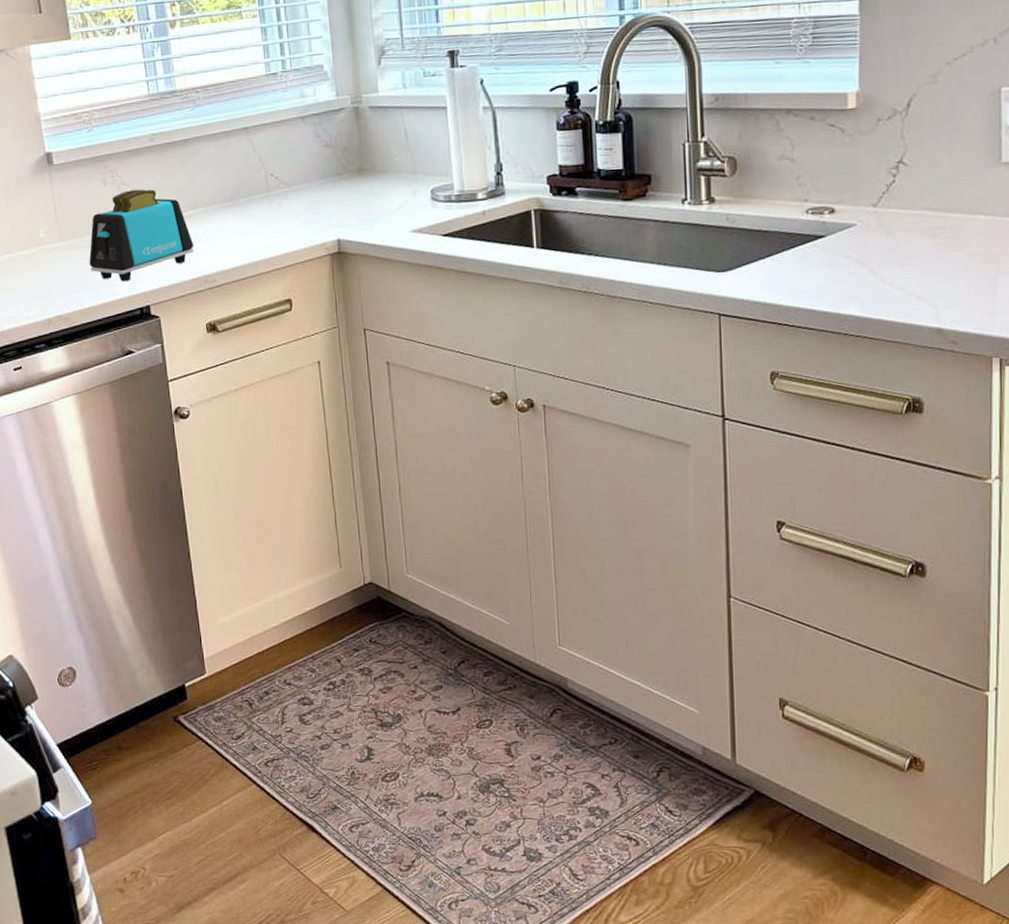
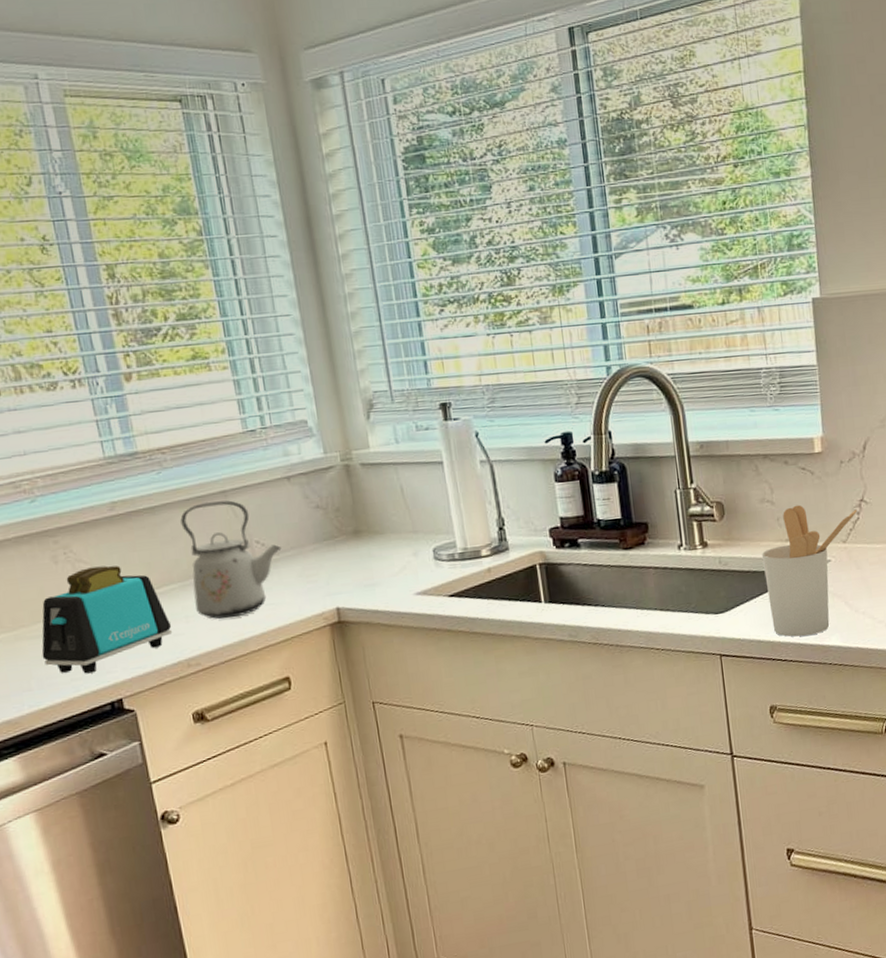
kettle: none [208,136,292,243] -> present [180,500,282,619]
utensil holder: none [775,163,894,302] -> present [761,504,858,637]

